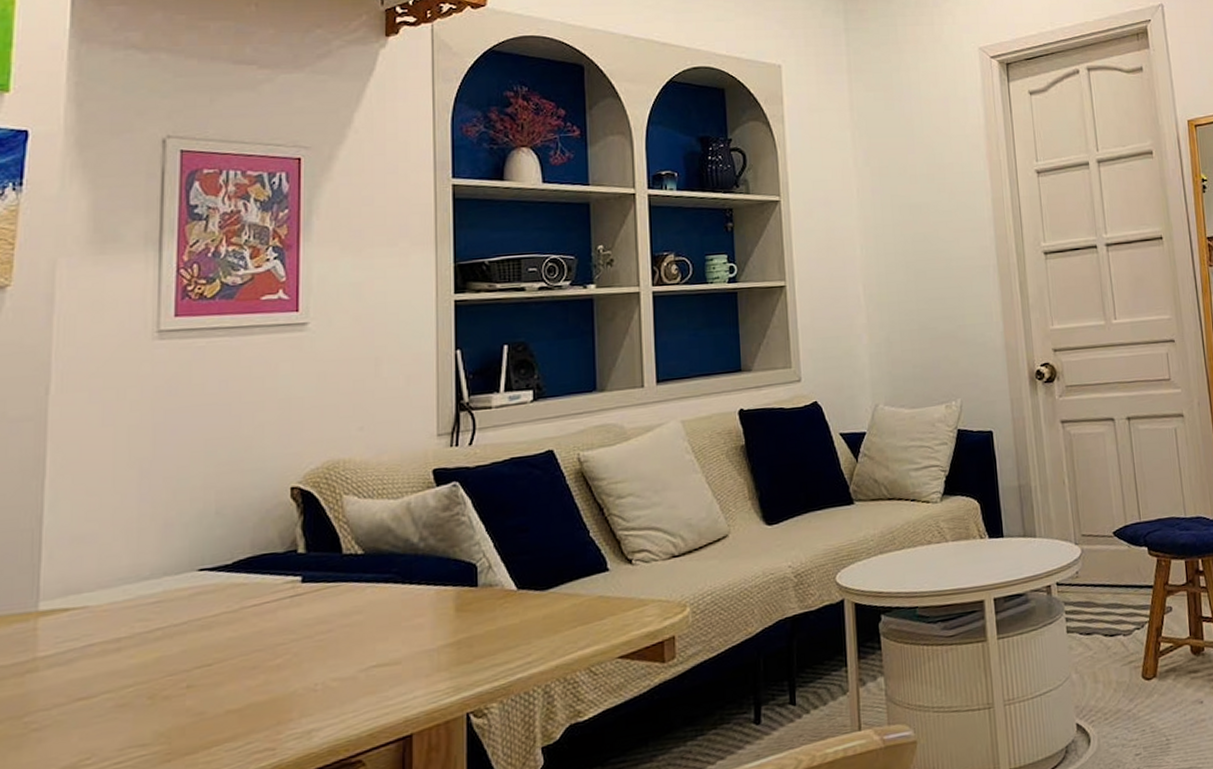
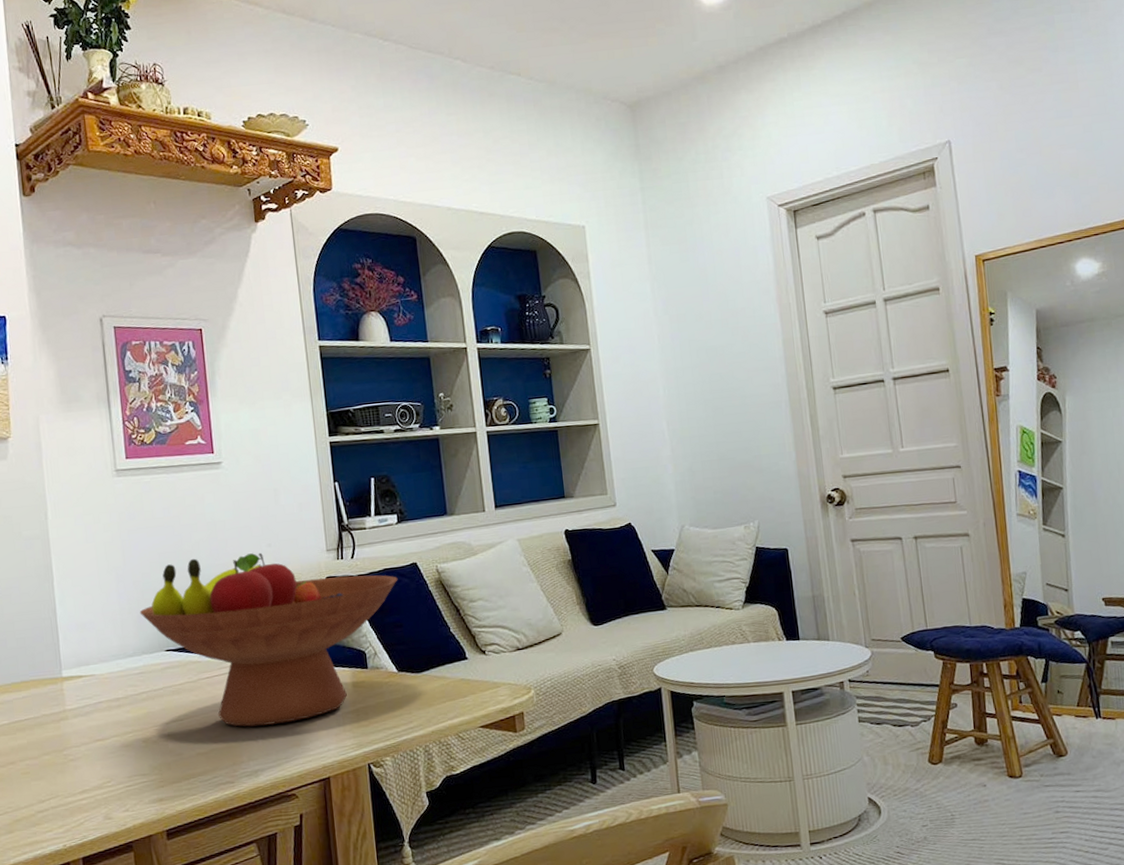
fruit bowl: none [167,438,528,671] -> present [139,552,398,727]

